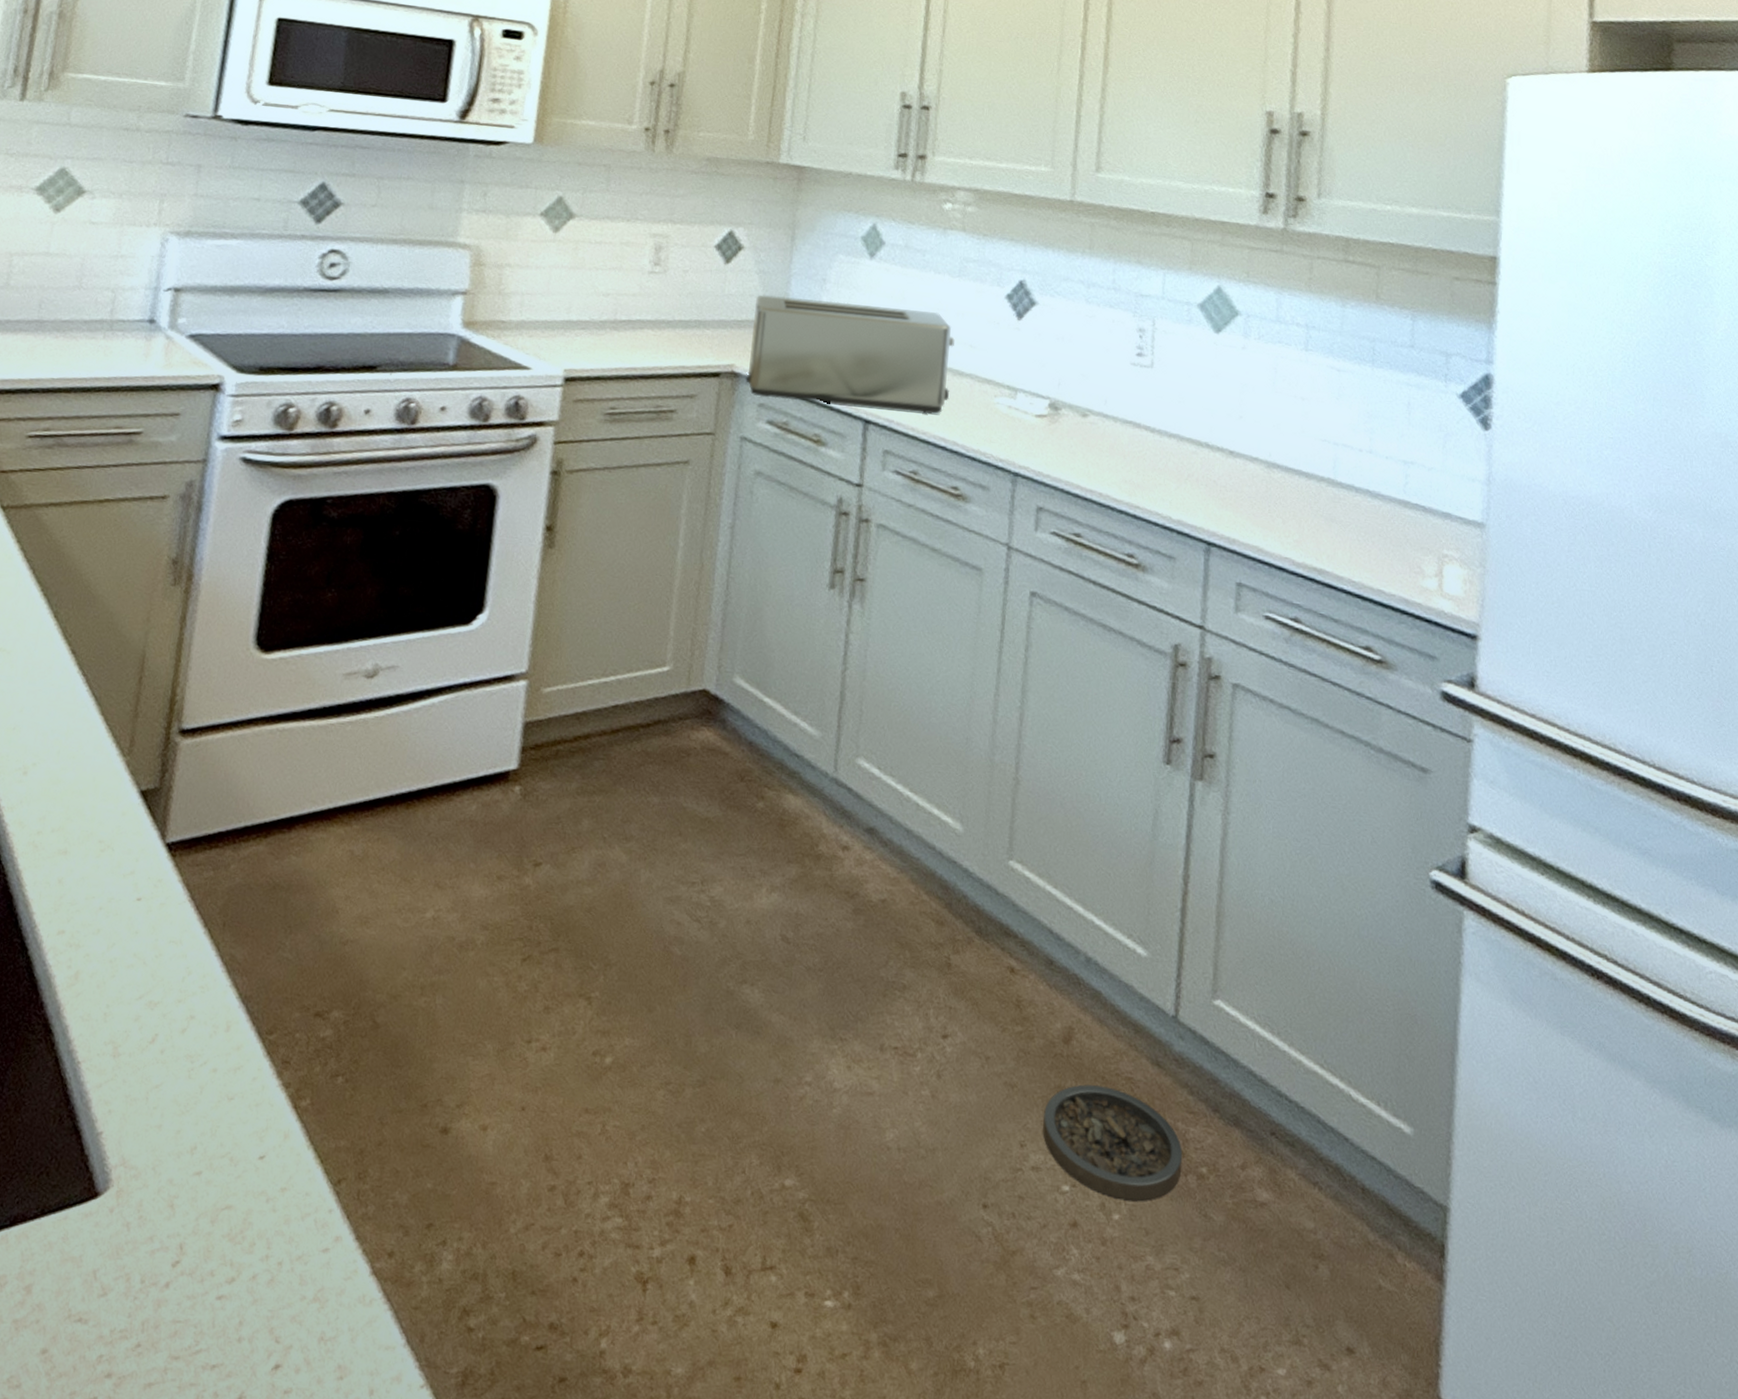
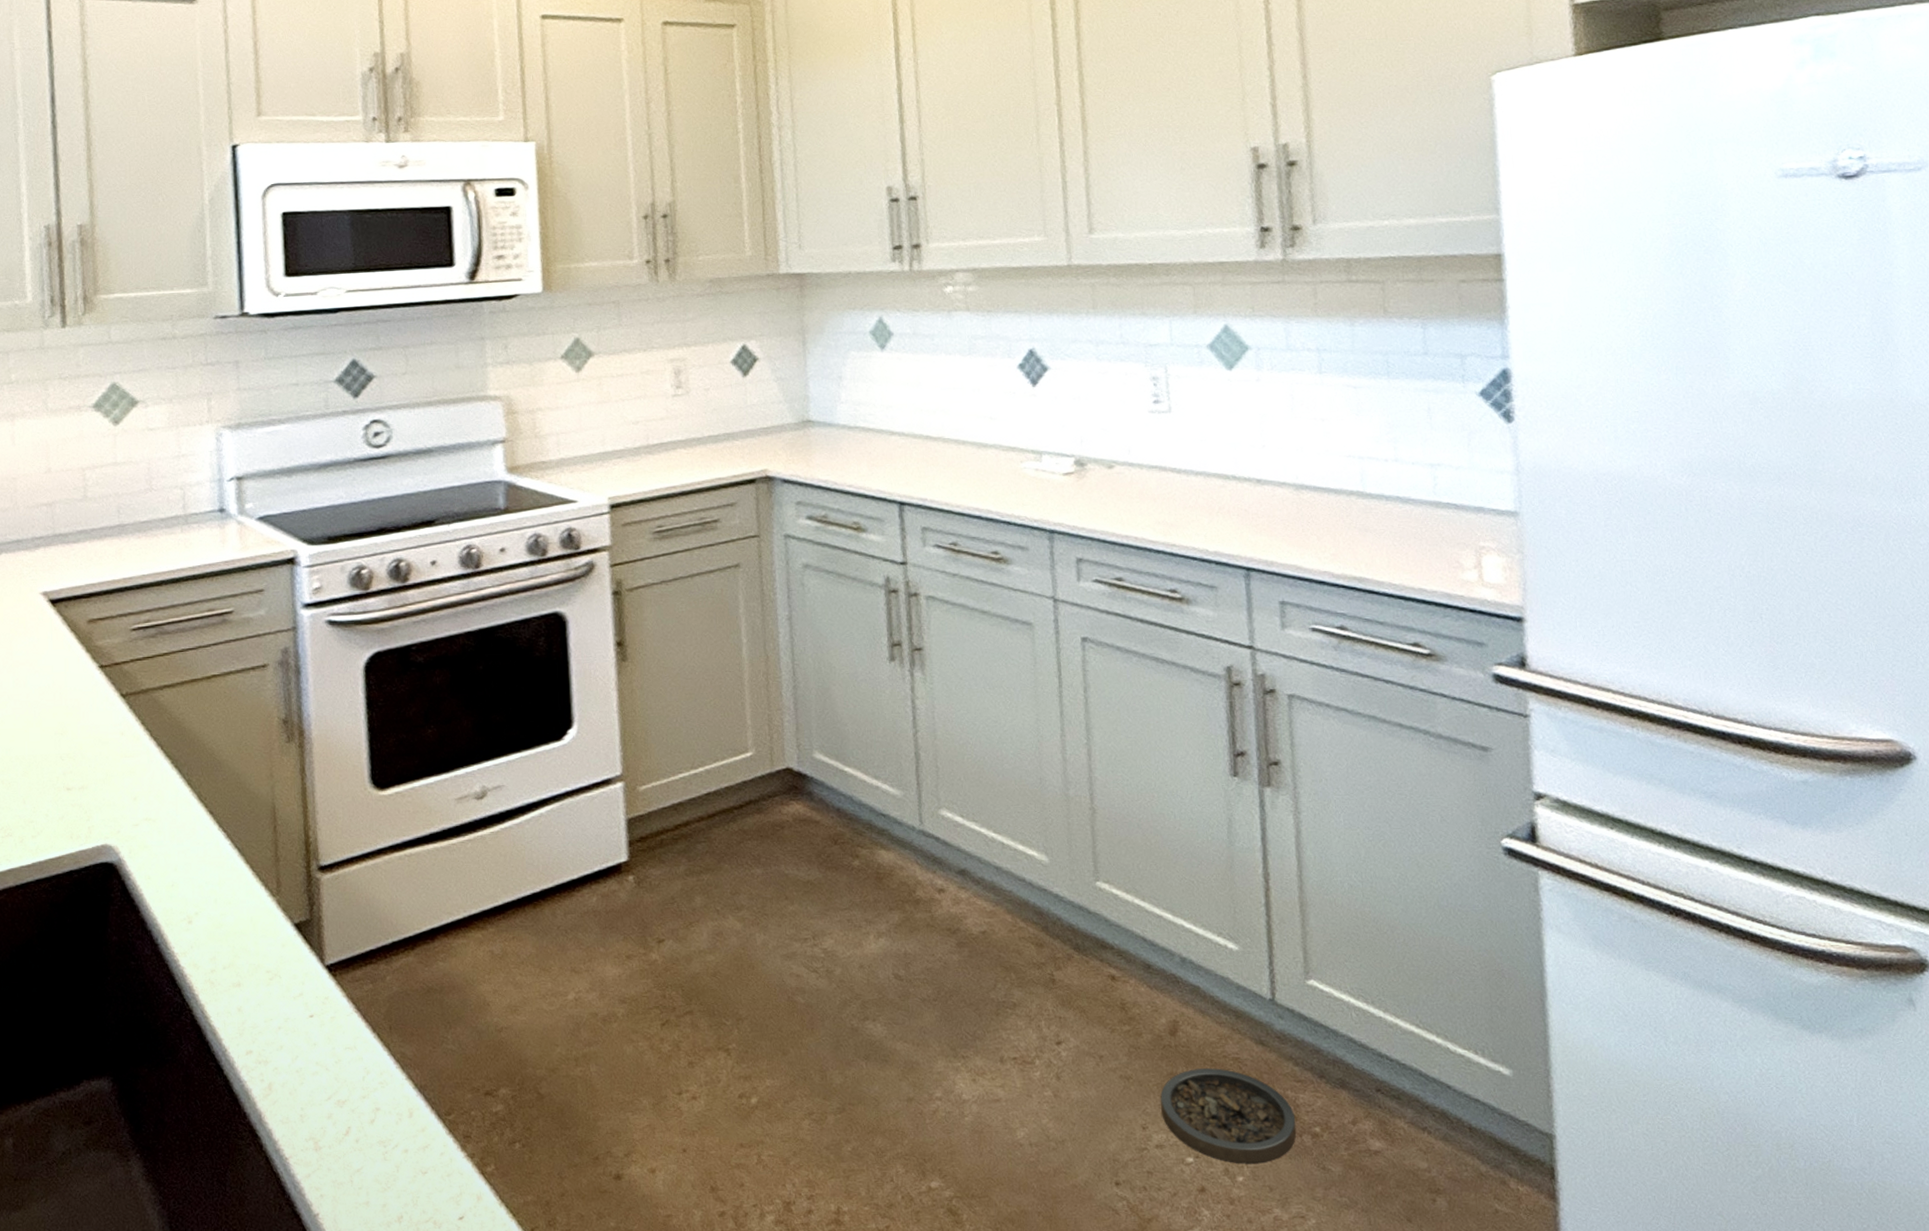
toaster: present [746,295,955,413] -> none [777,391,978,496]

